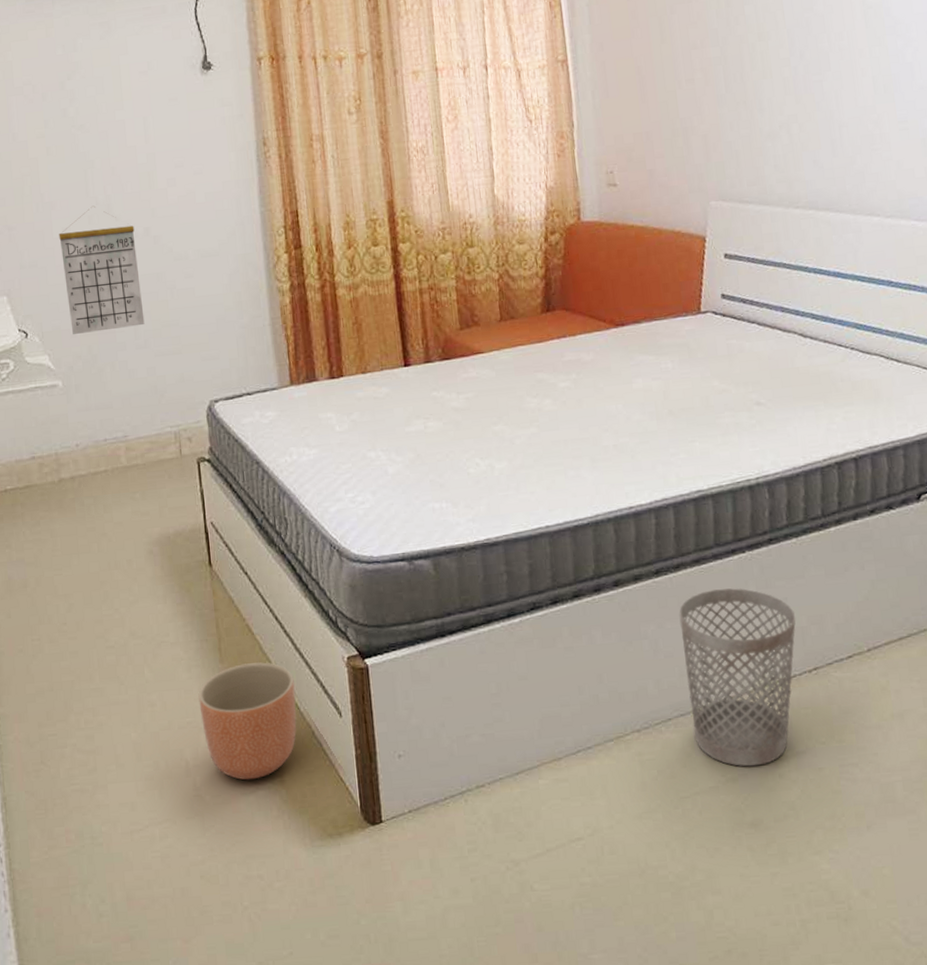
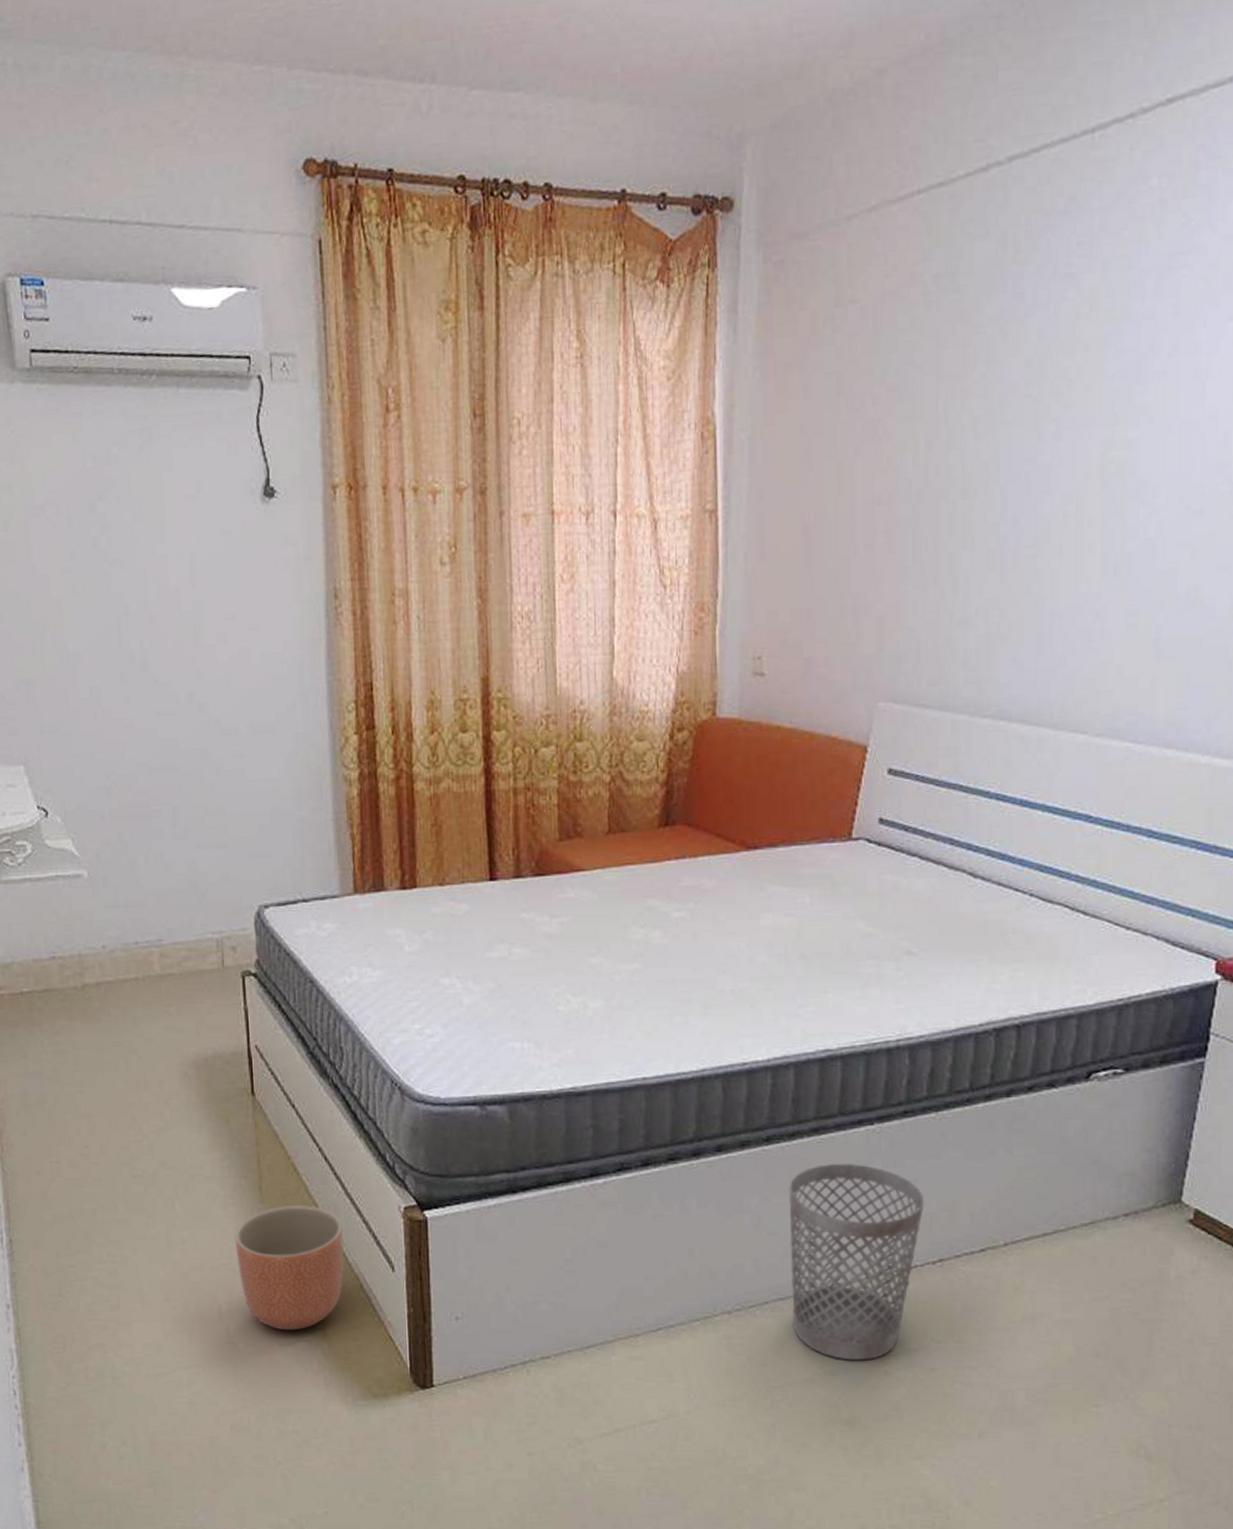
calendar: present [59,205,145,335] -> none [86,661,185,818]

